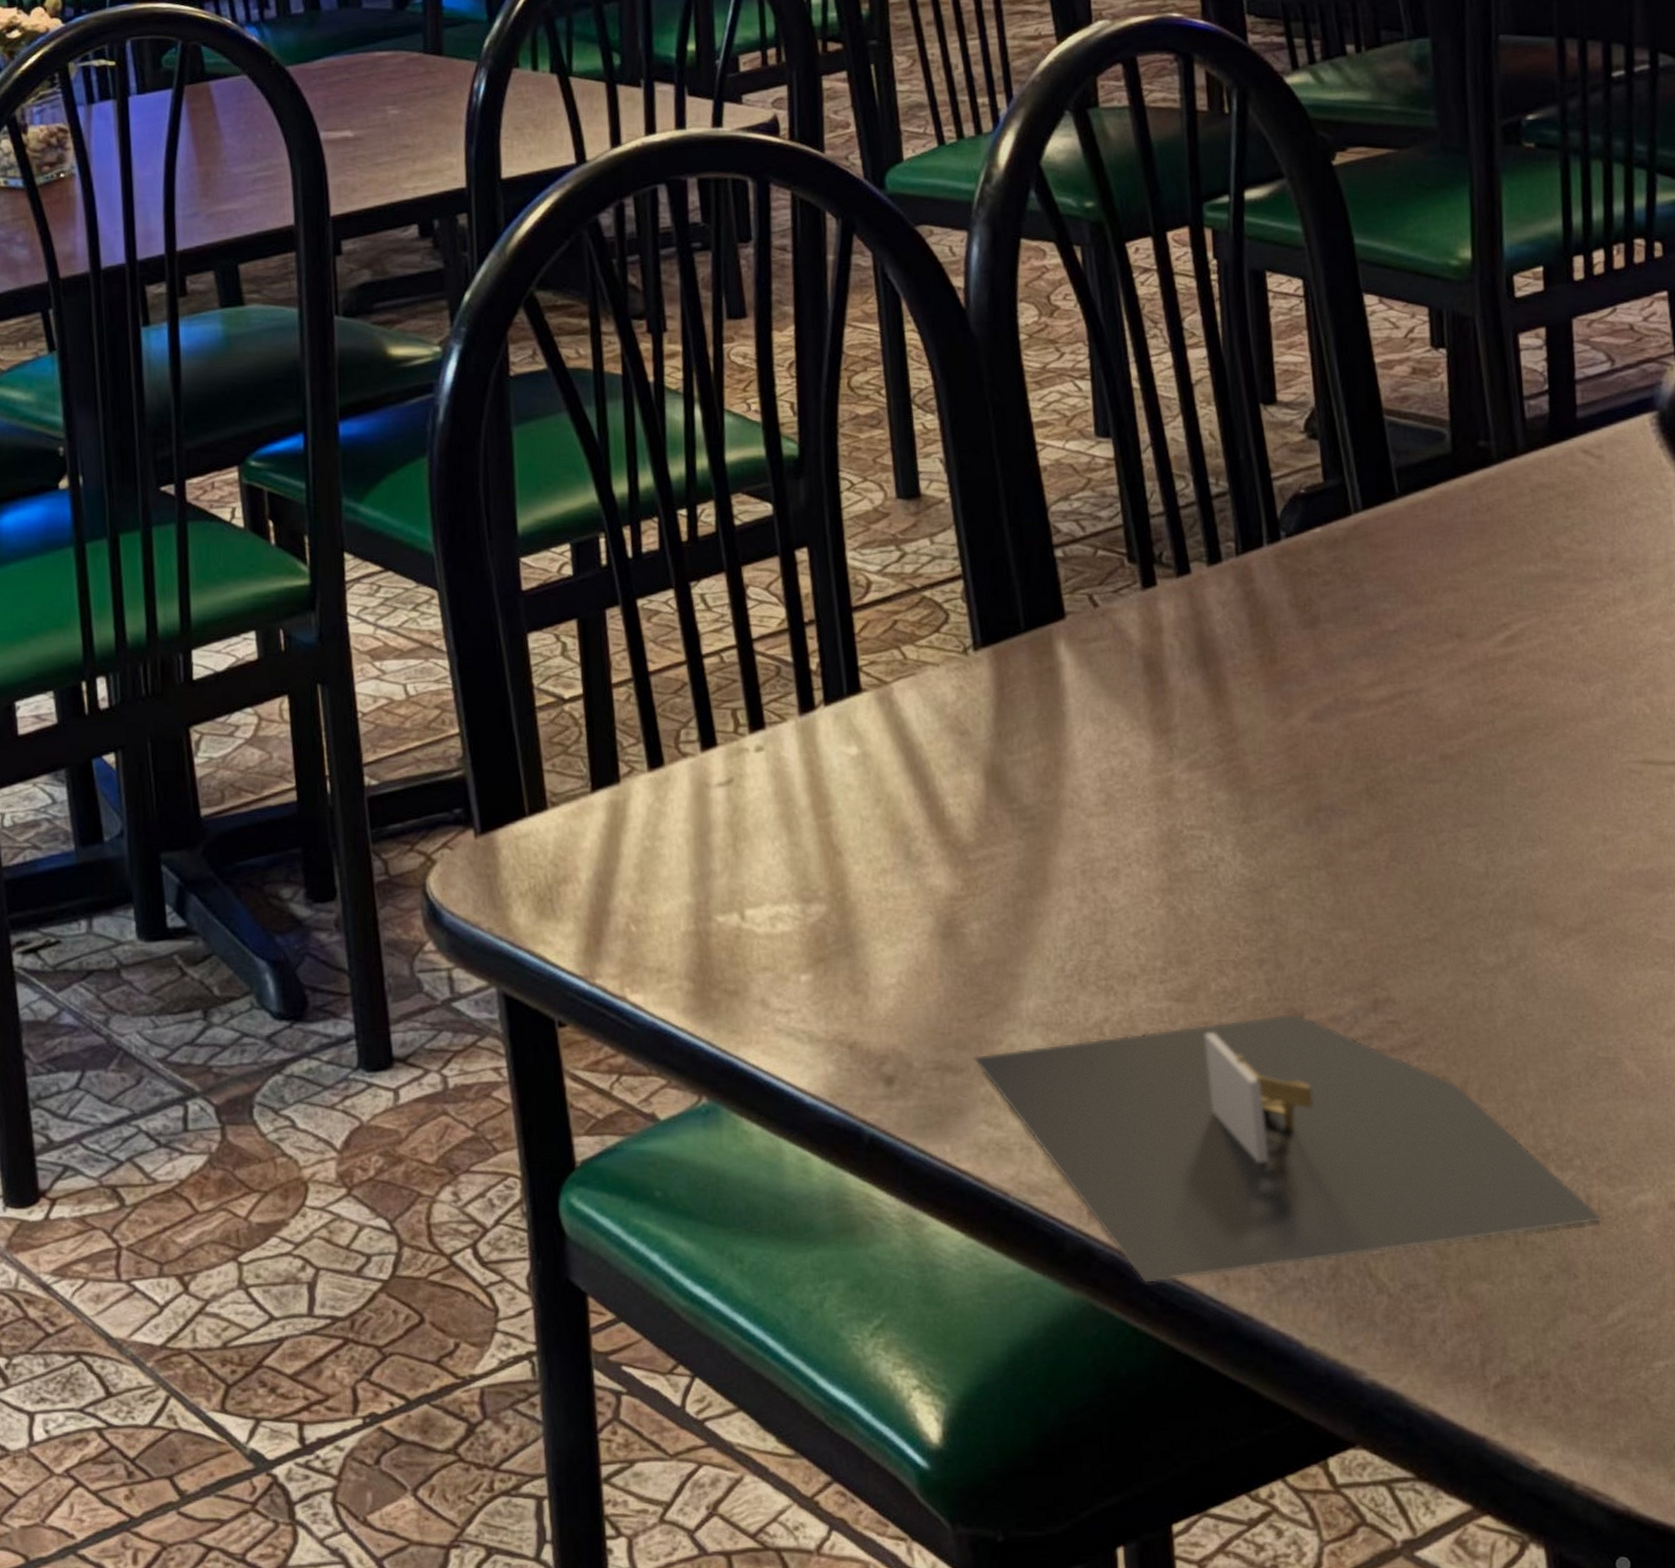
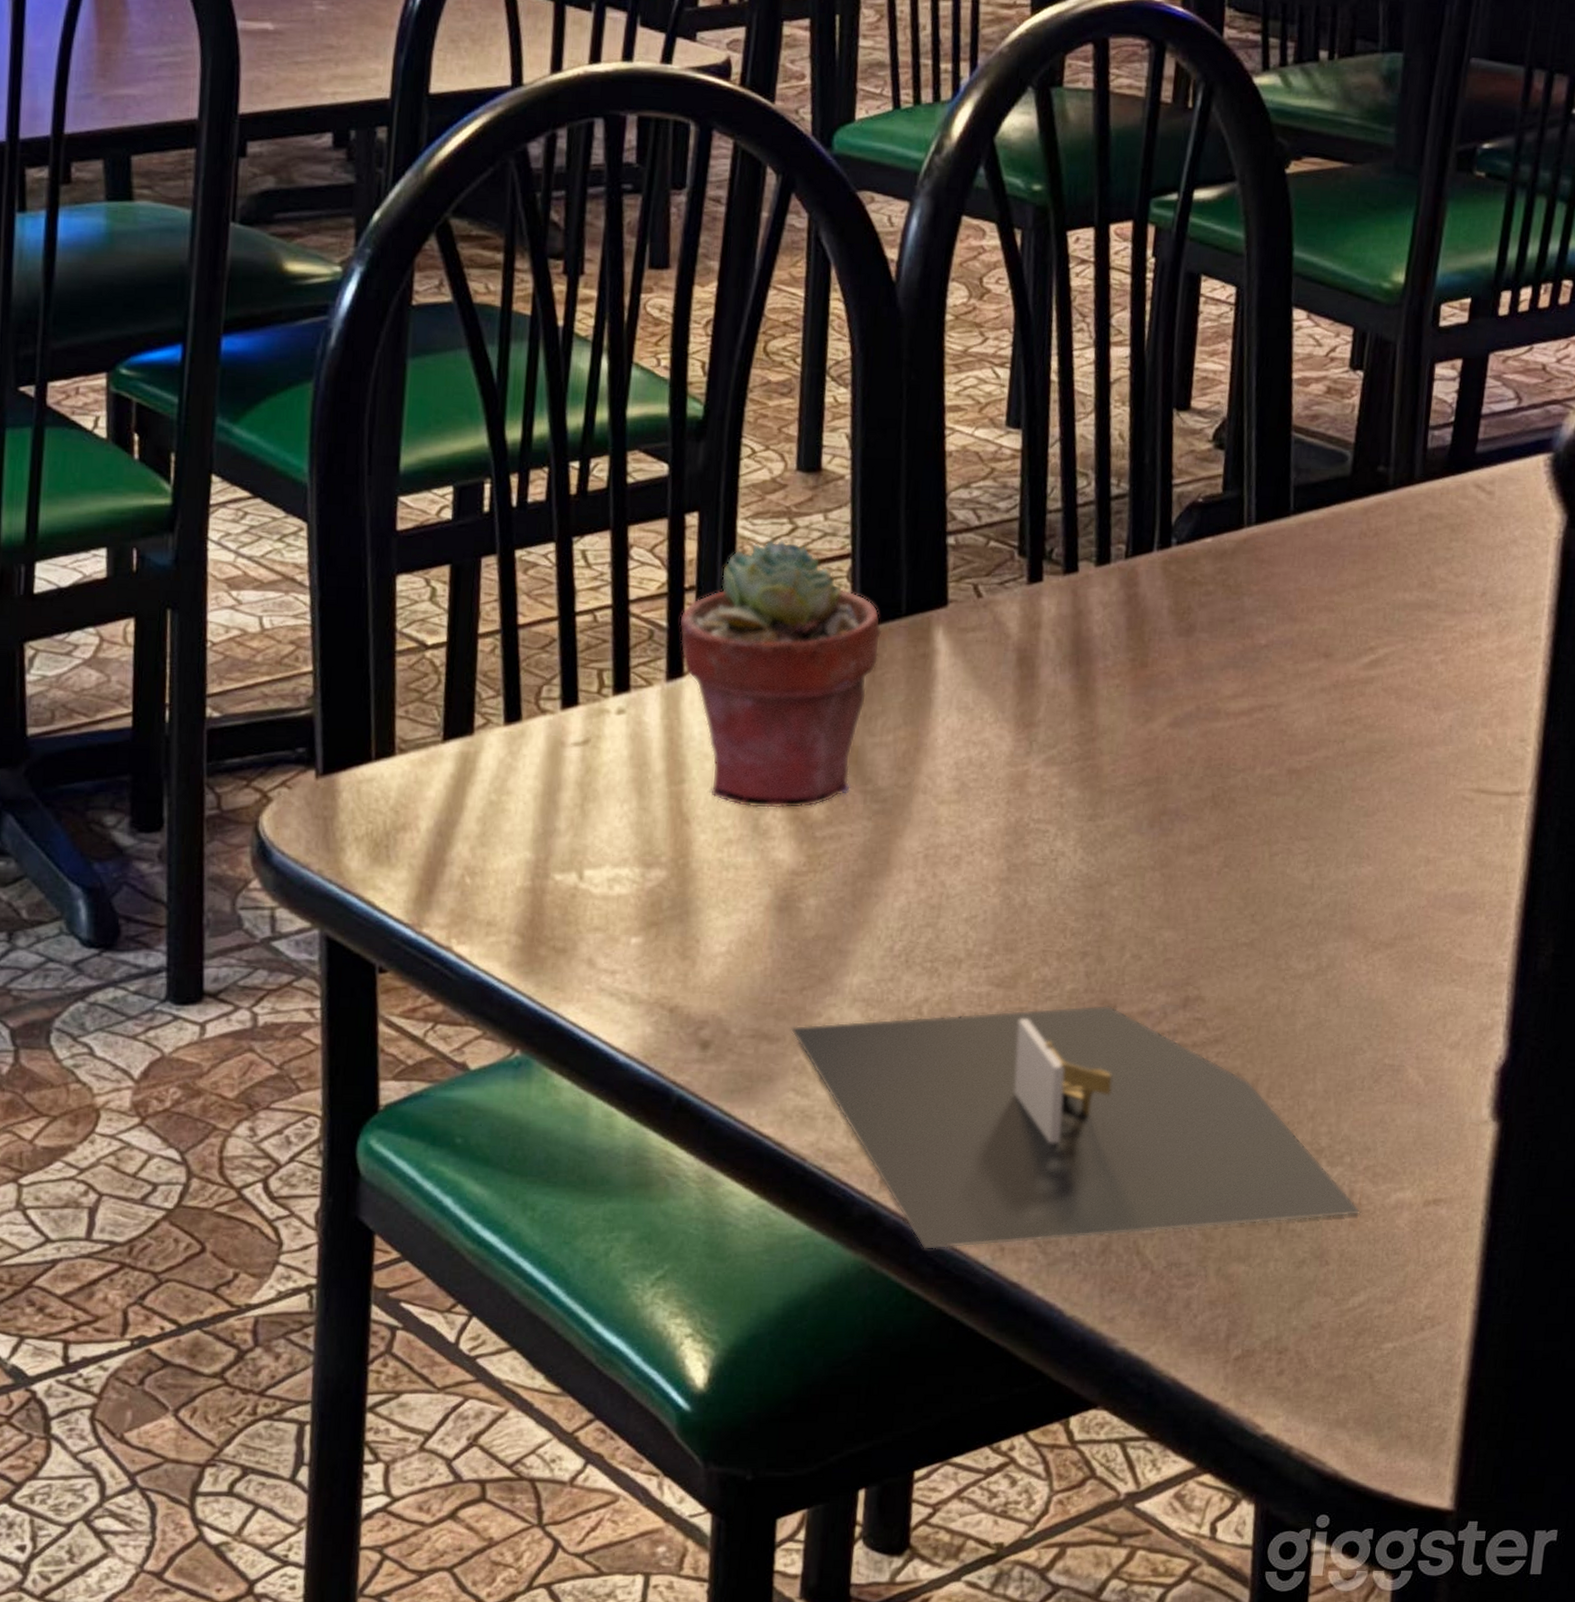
potted succulent: none [804,567,1005,835] -> present [679,539,882,809]

